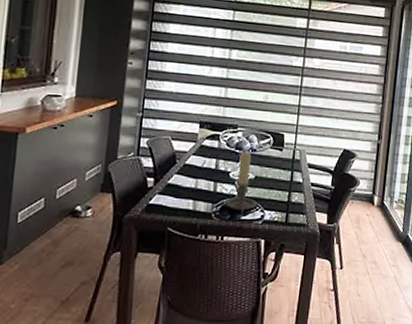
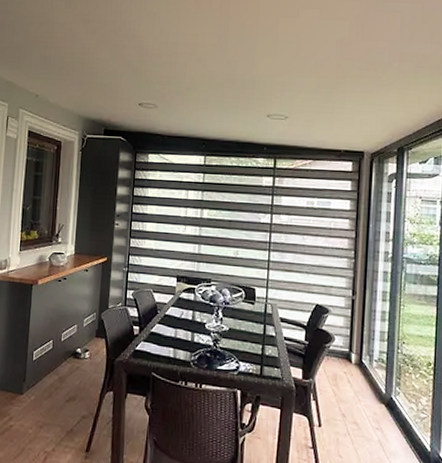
candle holder: present [225,152,257,214] -> none [202,304,232,364]

